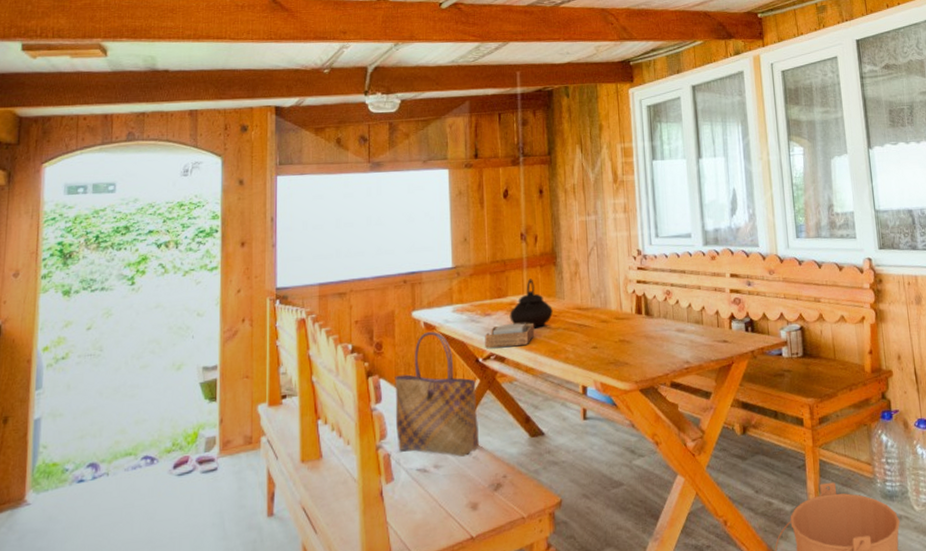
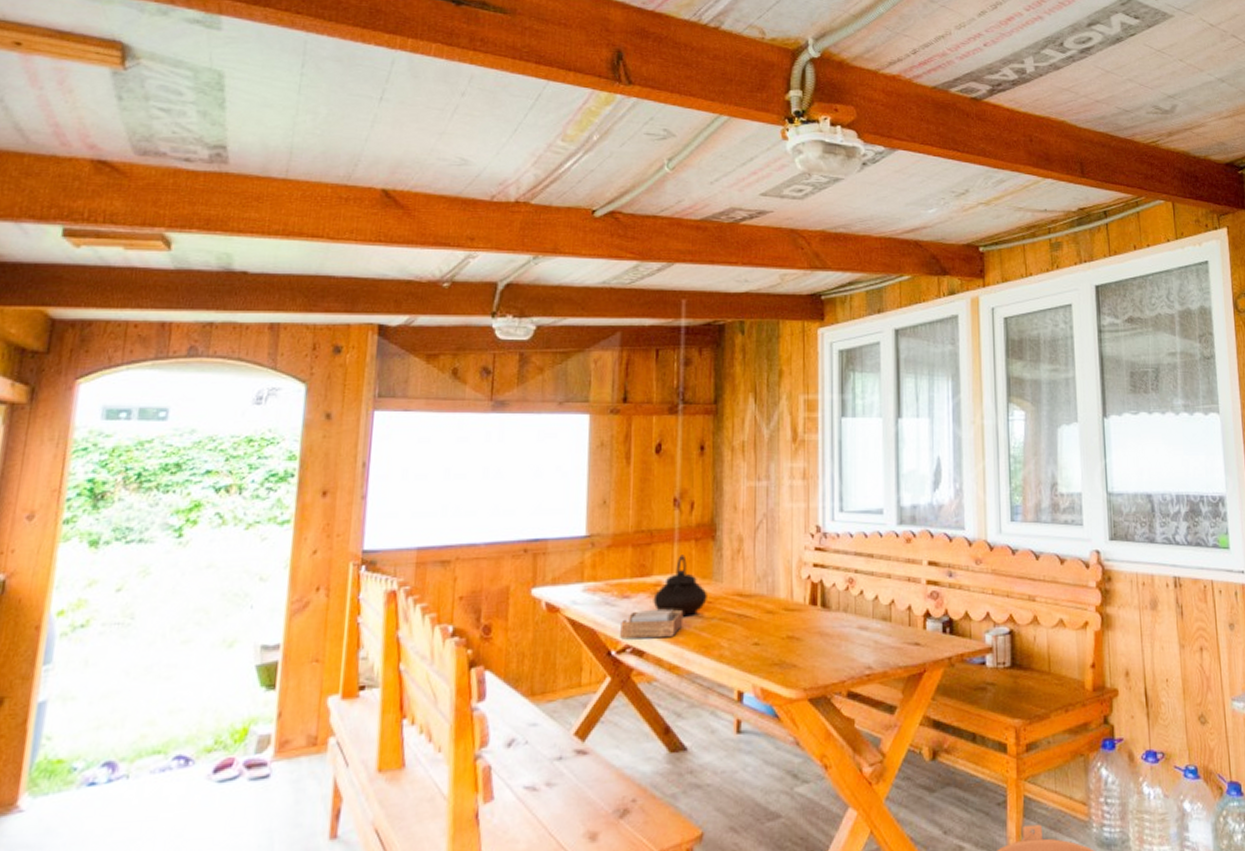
tote bag: present [395,331,480,457] -> none [500,614,606,774]

